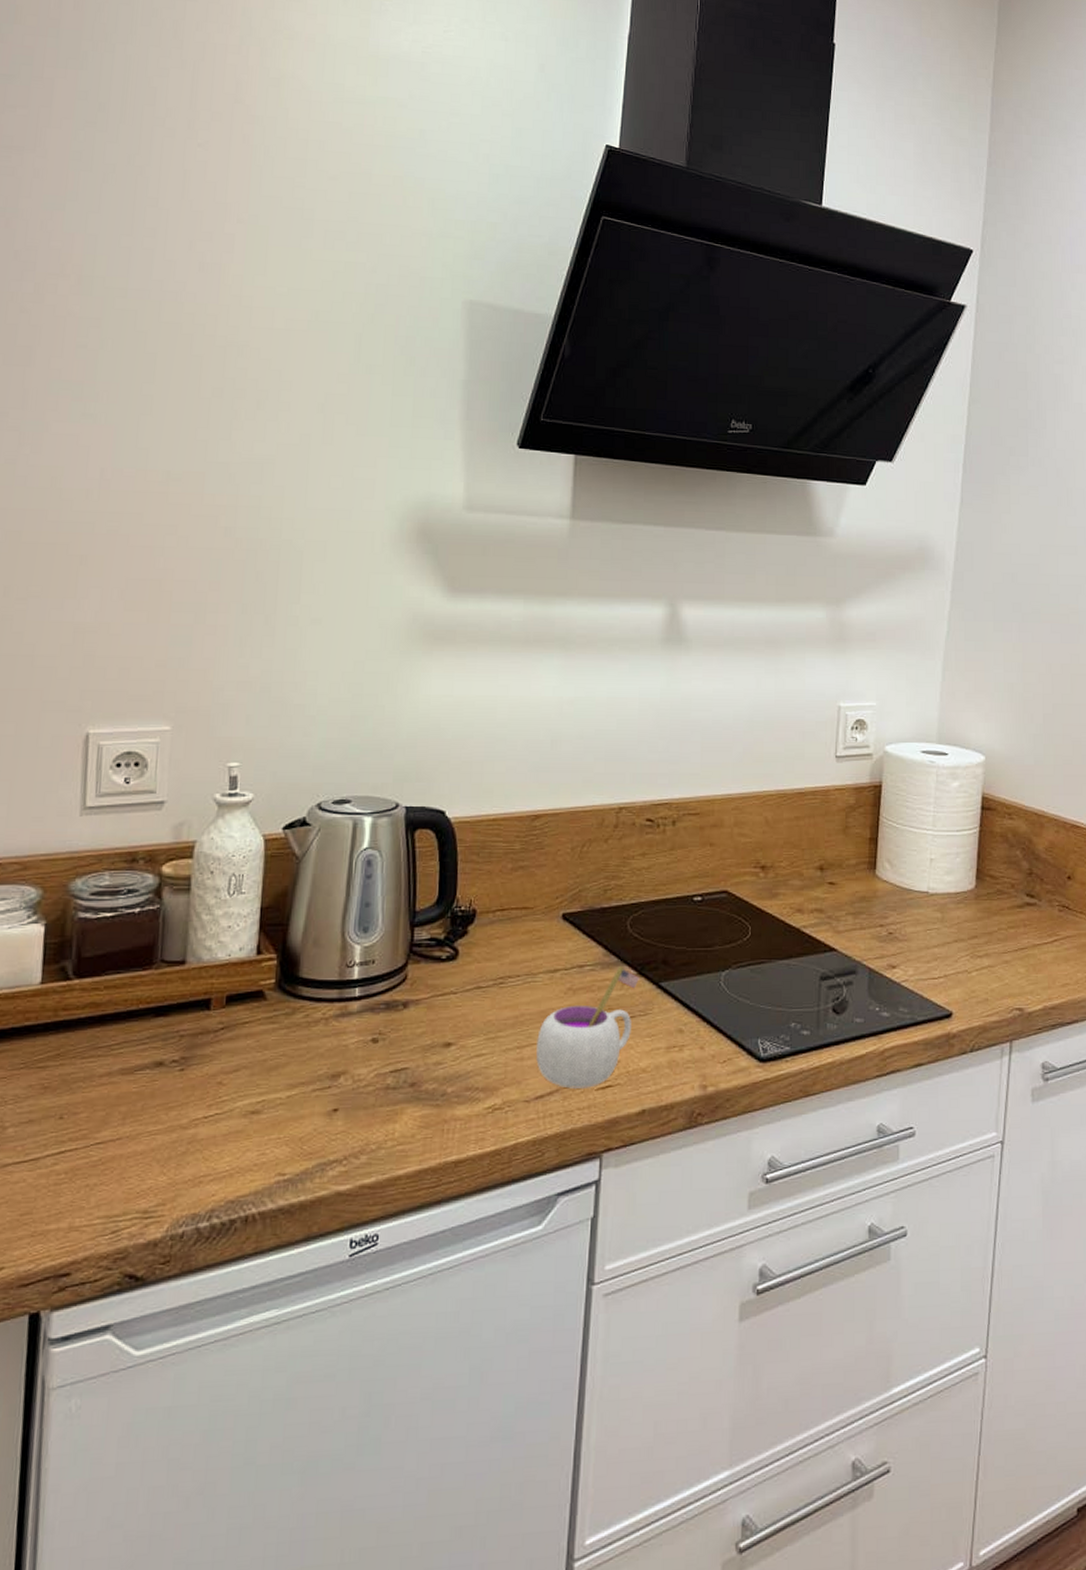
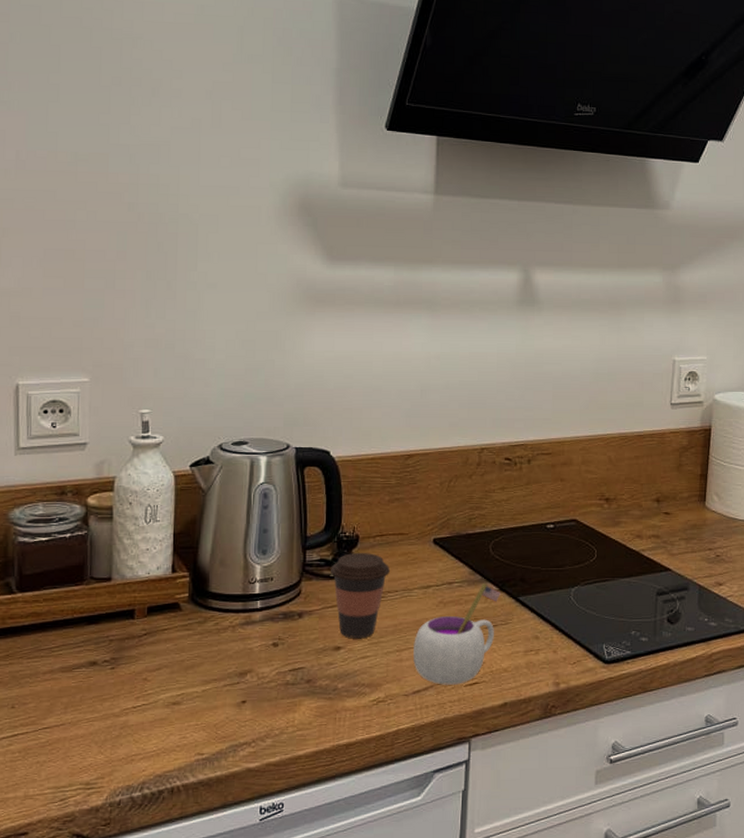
coffee cup: none [441,930,511,1032] -> present [330,553,390,638]

